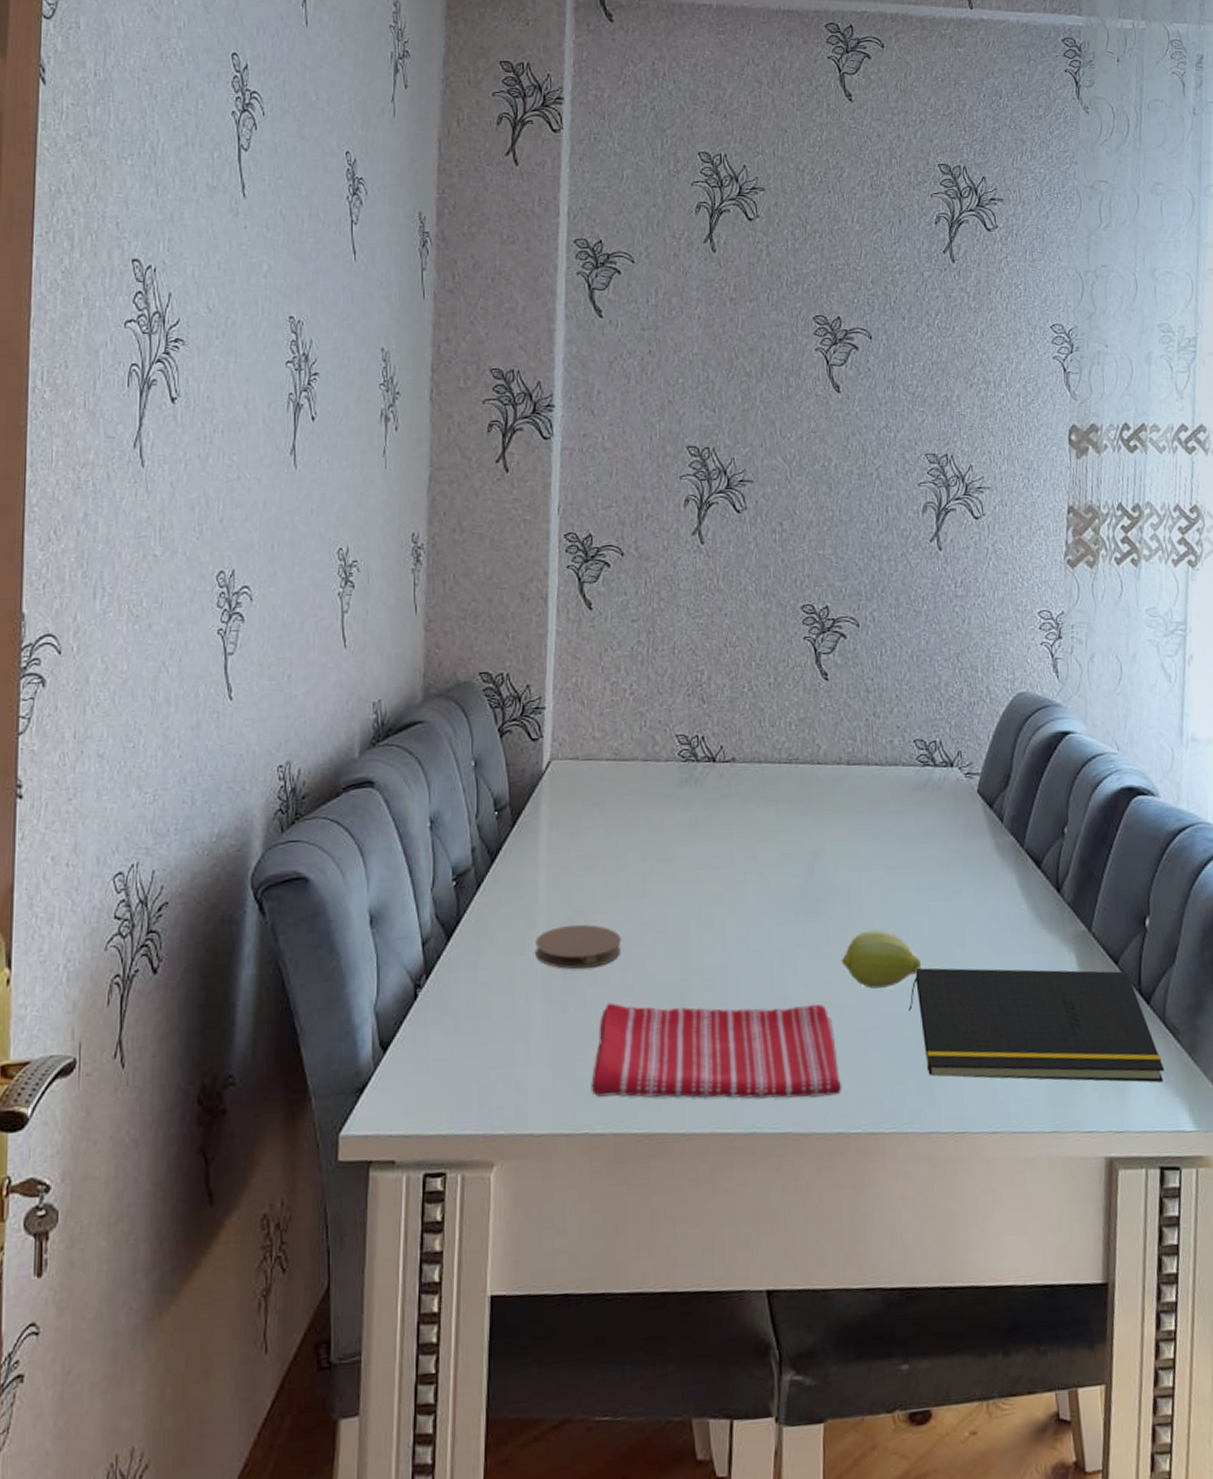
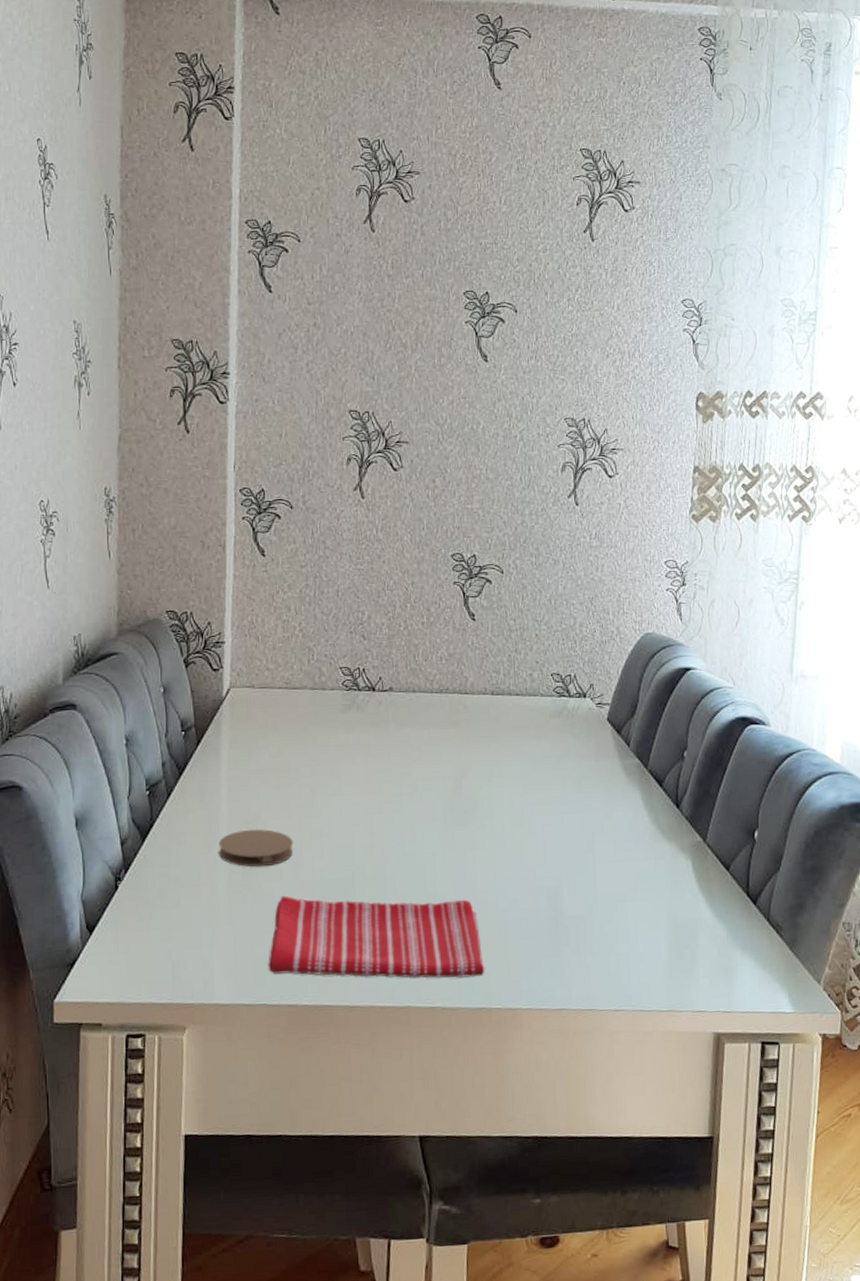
fruit: present [841,930,922,989] -> none [484,837,556,888]
notepad: present [909,968,1165,1083] -> none [544,870,768,971]

